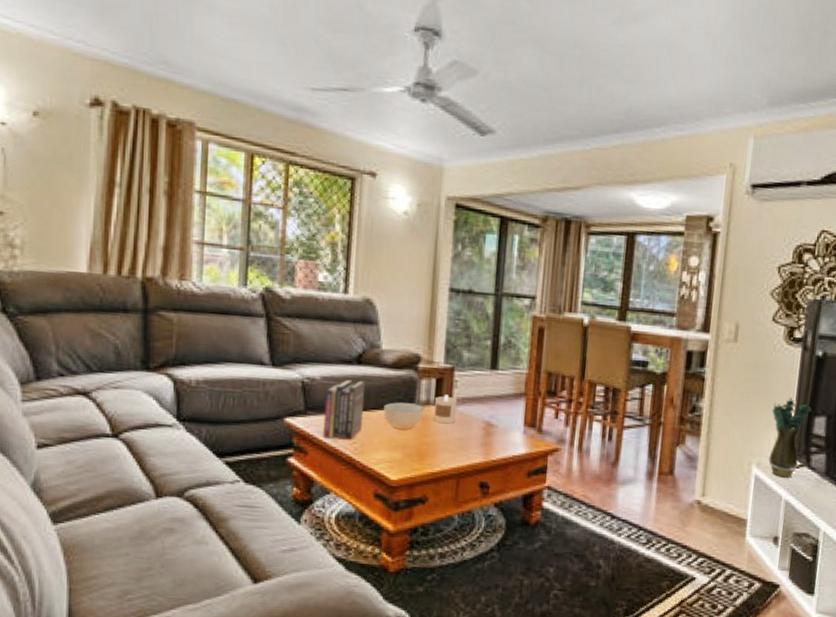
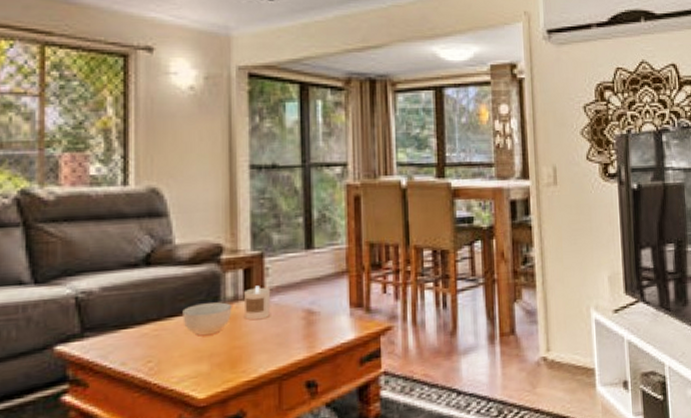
books: present [323,379,366,440] -> none [107,284,158,363]
vase: present [768,397,813,478] -> none [600,234,638,317]

